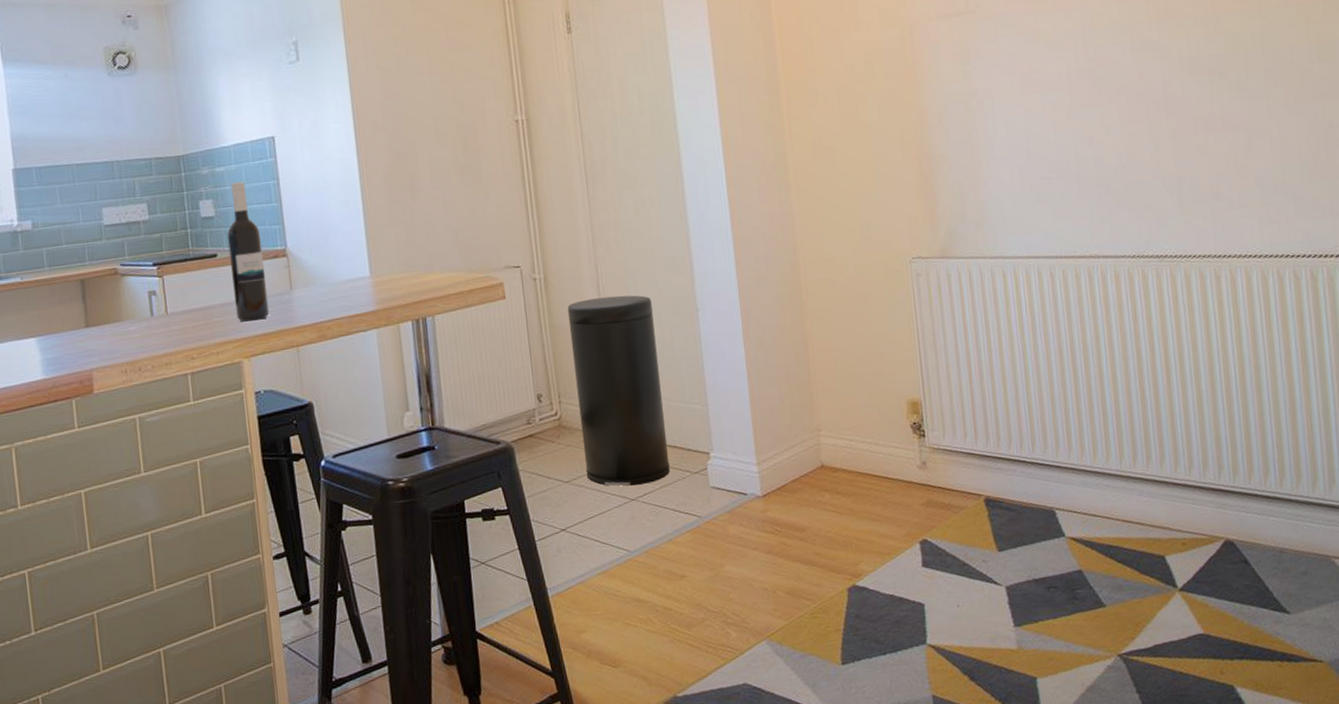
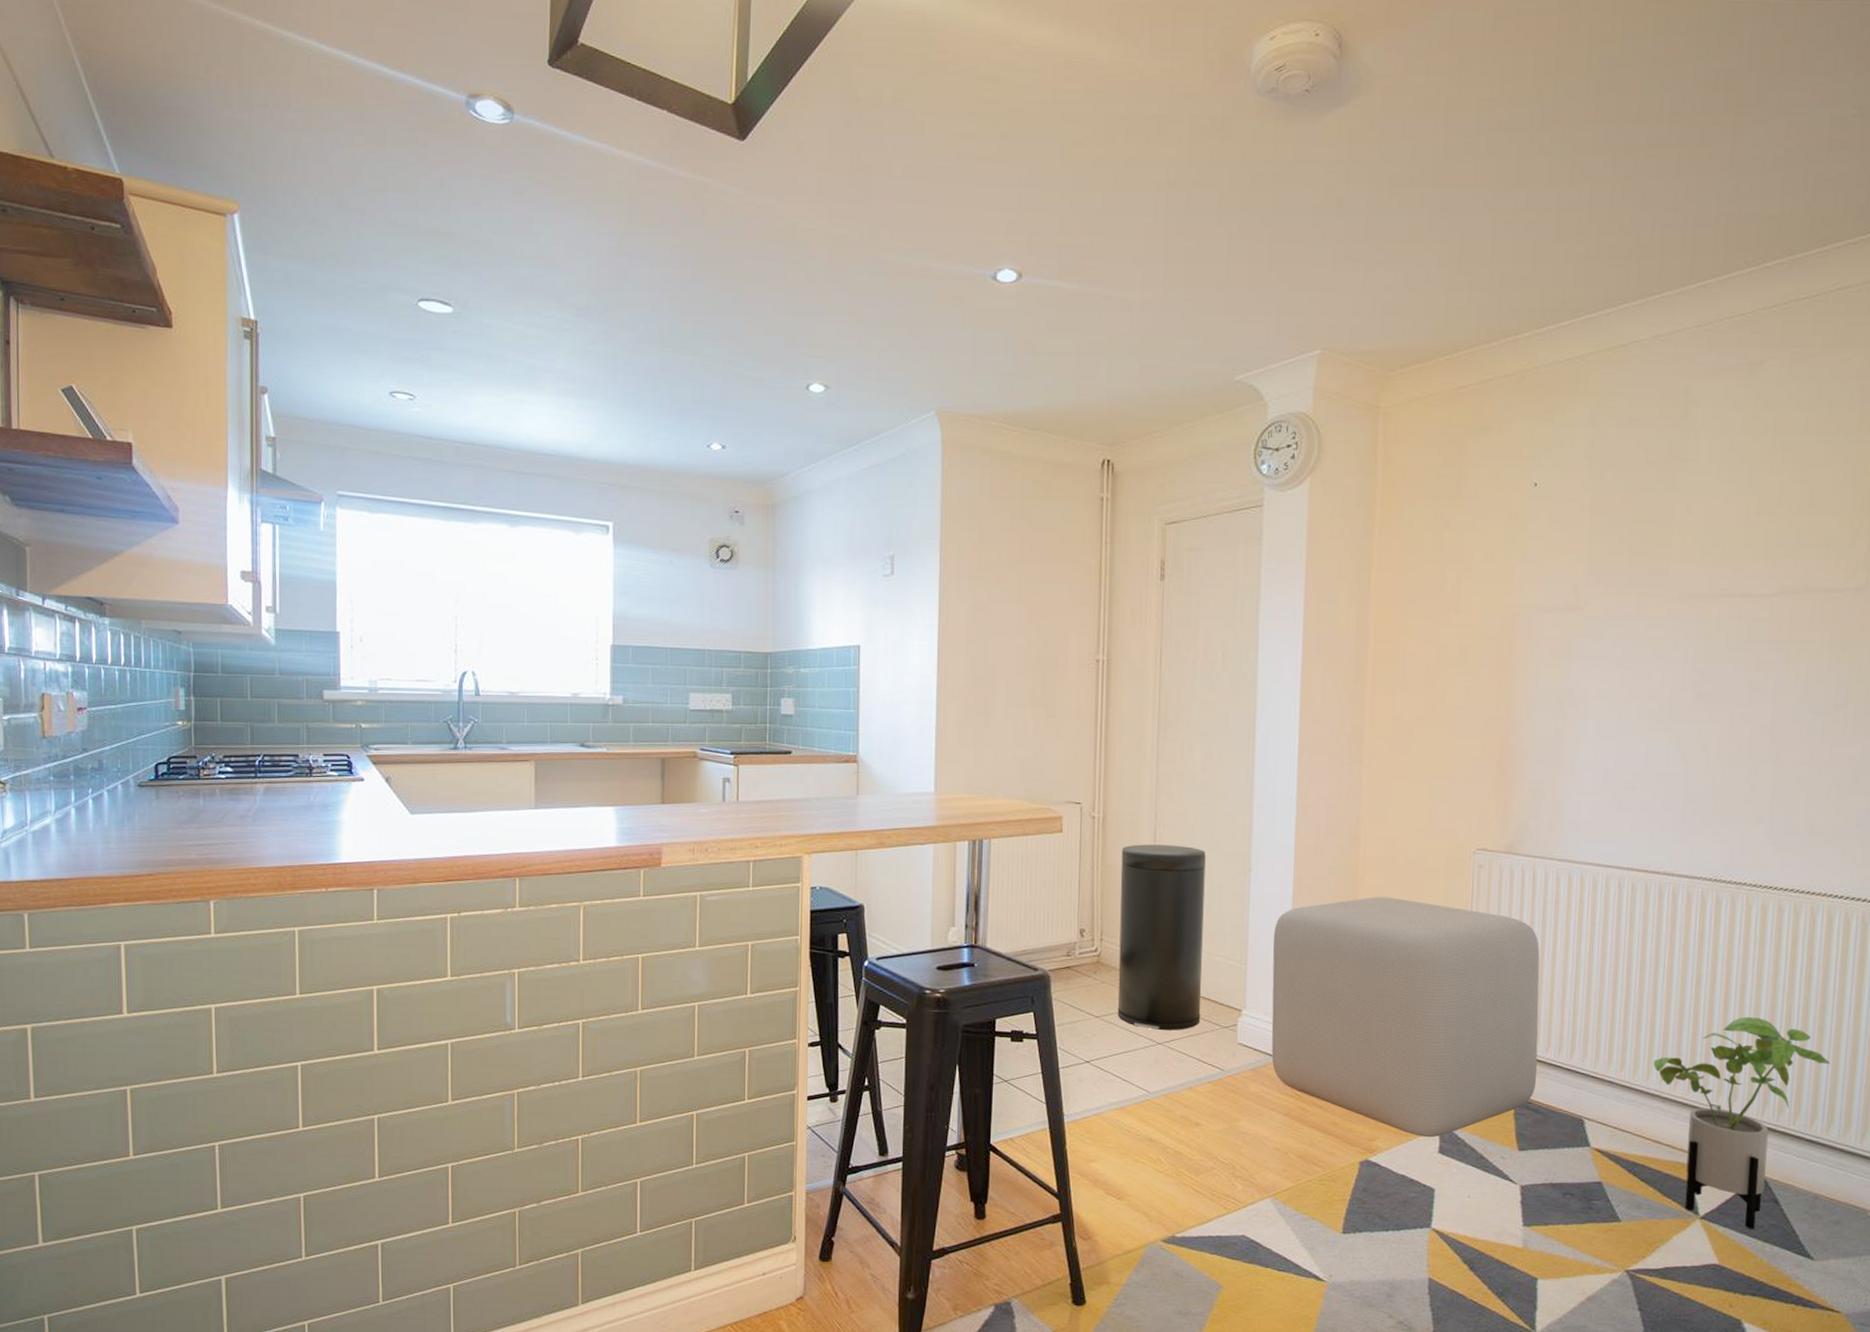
wine bottle: present [227,182,270,322] -> none [803,685,836,819]
pouf: none [729,317,1005,553] -> present [1271,897,1540,1138]
house plant: none [1110,384,1273,594] -> present [1653,1016,1831,1229]

